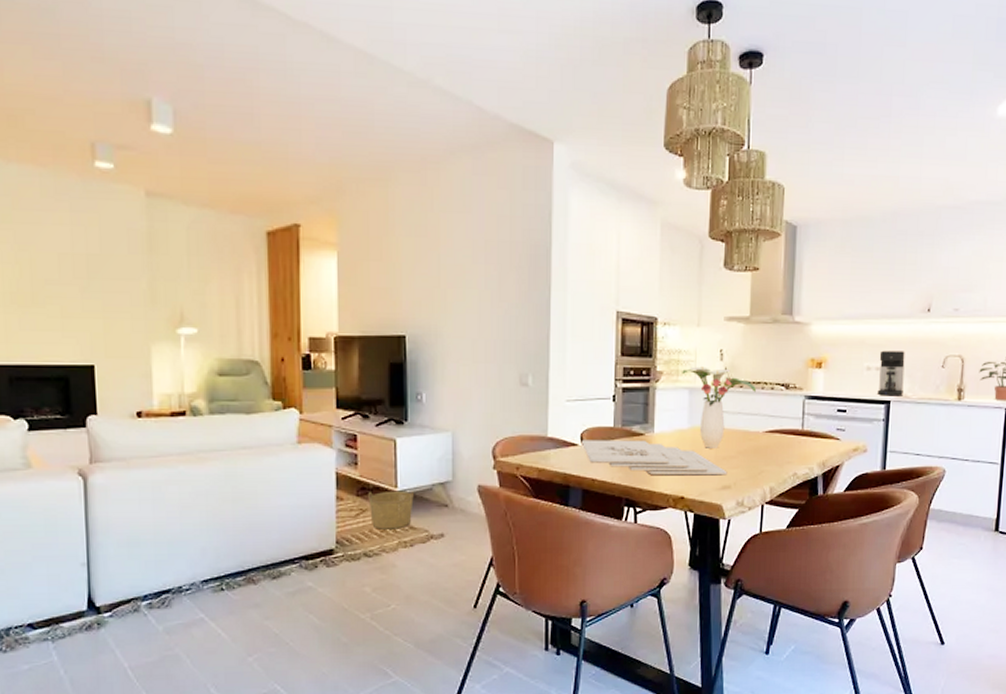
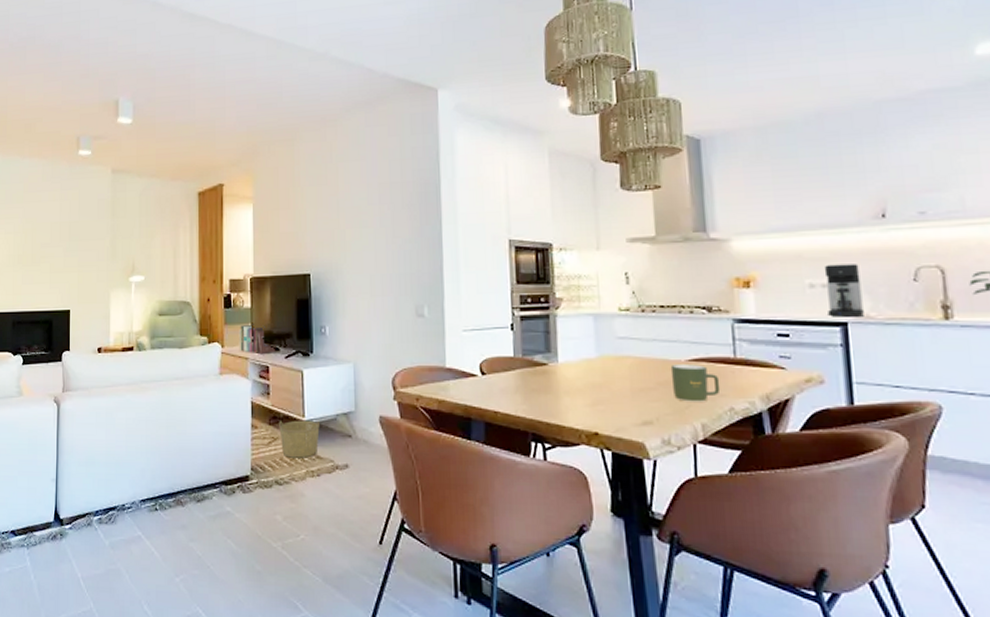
books: none [320,388,364,422] -> present [238,324,275,355]
placemat: present [581,439,728,476] -> none [480,370,647,410]
flower arrangement: present [682,366,756,448] -> none [584,291,672,379]
mug: none [749,435,788,470] -> present [670,364,721,404]

